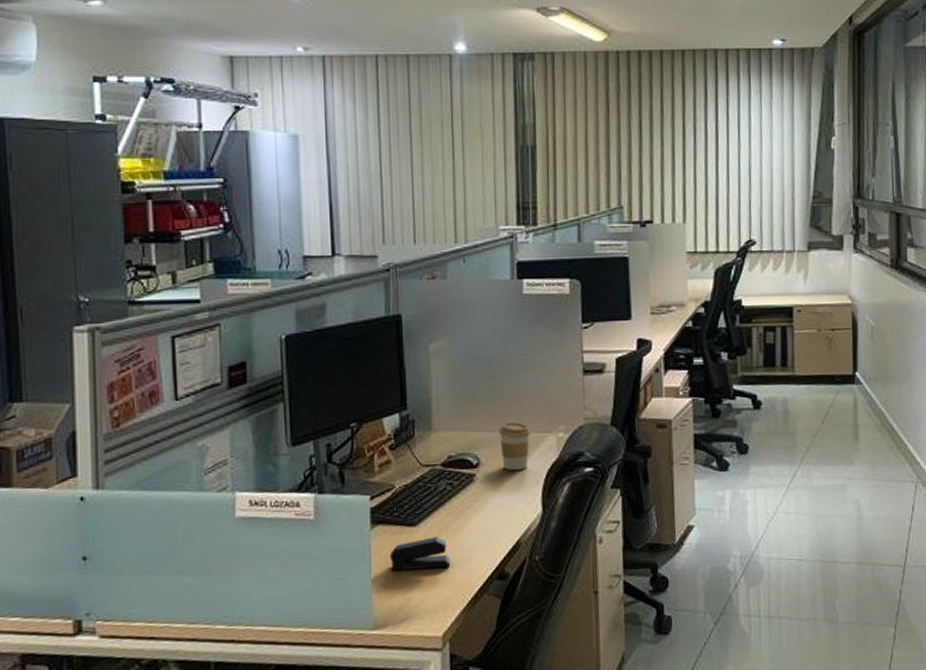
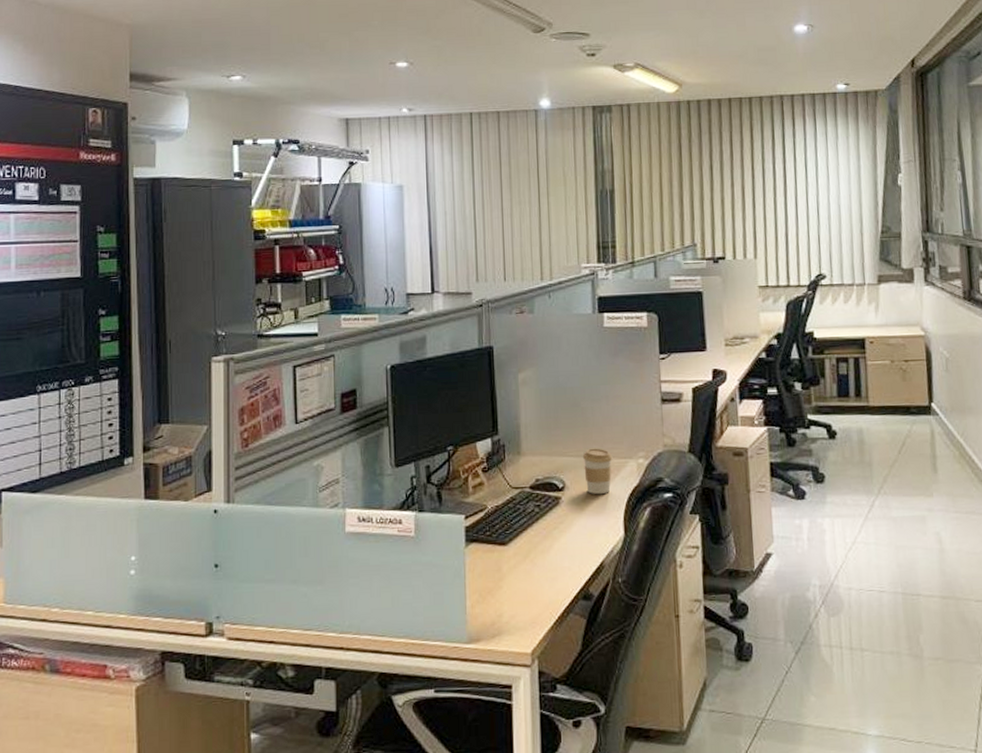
stapler: present [389,536,451,571] -> none [482,556,539,588]

